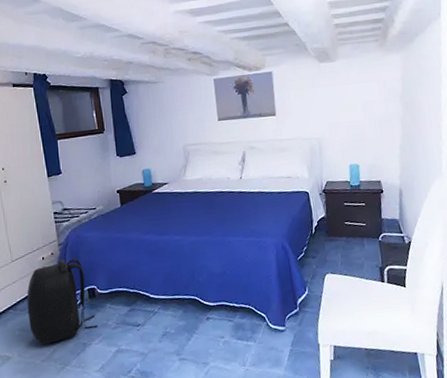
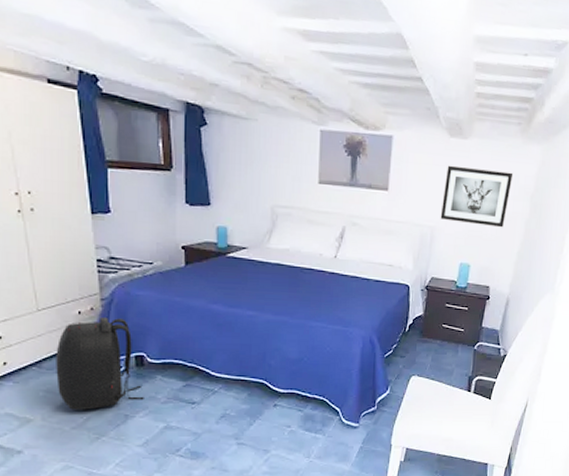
wall art: none [322,80,382,131] -> present [440,165,514,228]

